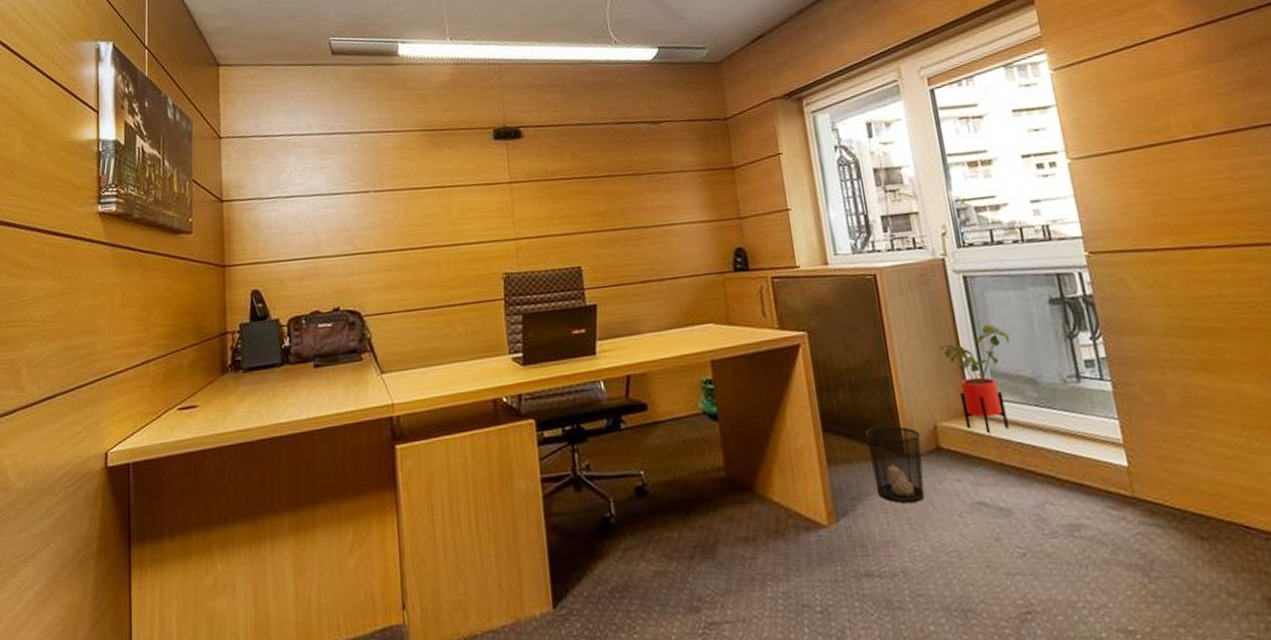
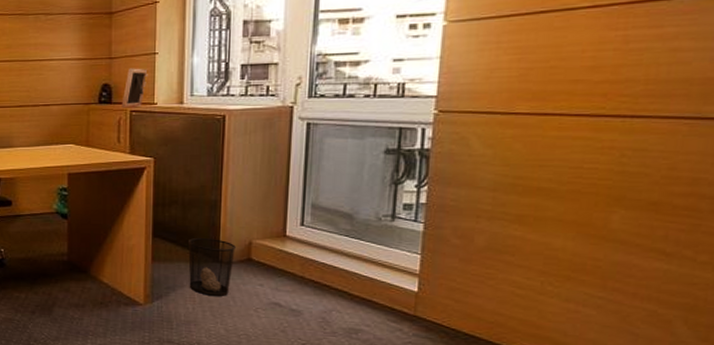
picture frame: none [759,227,785,275] -> present [121,68,148,108]
house plant: present [939,323,1011,434] -> none [269,164,338,254]

